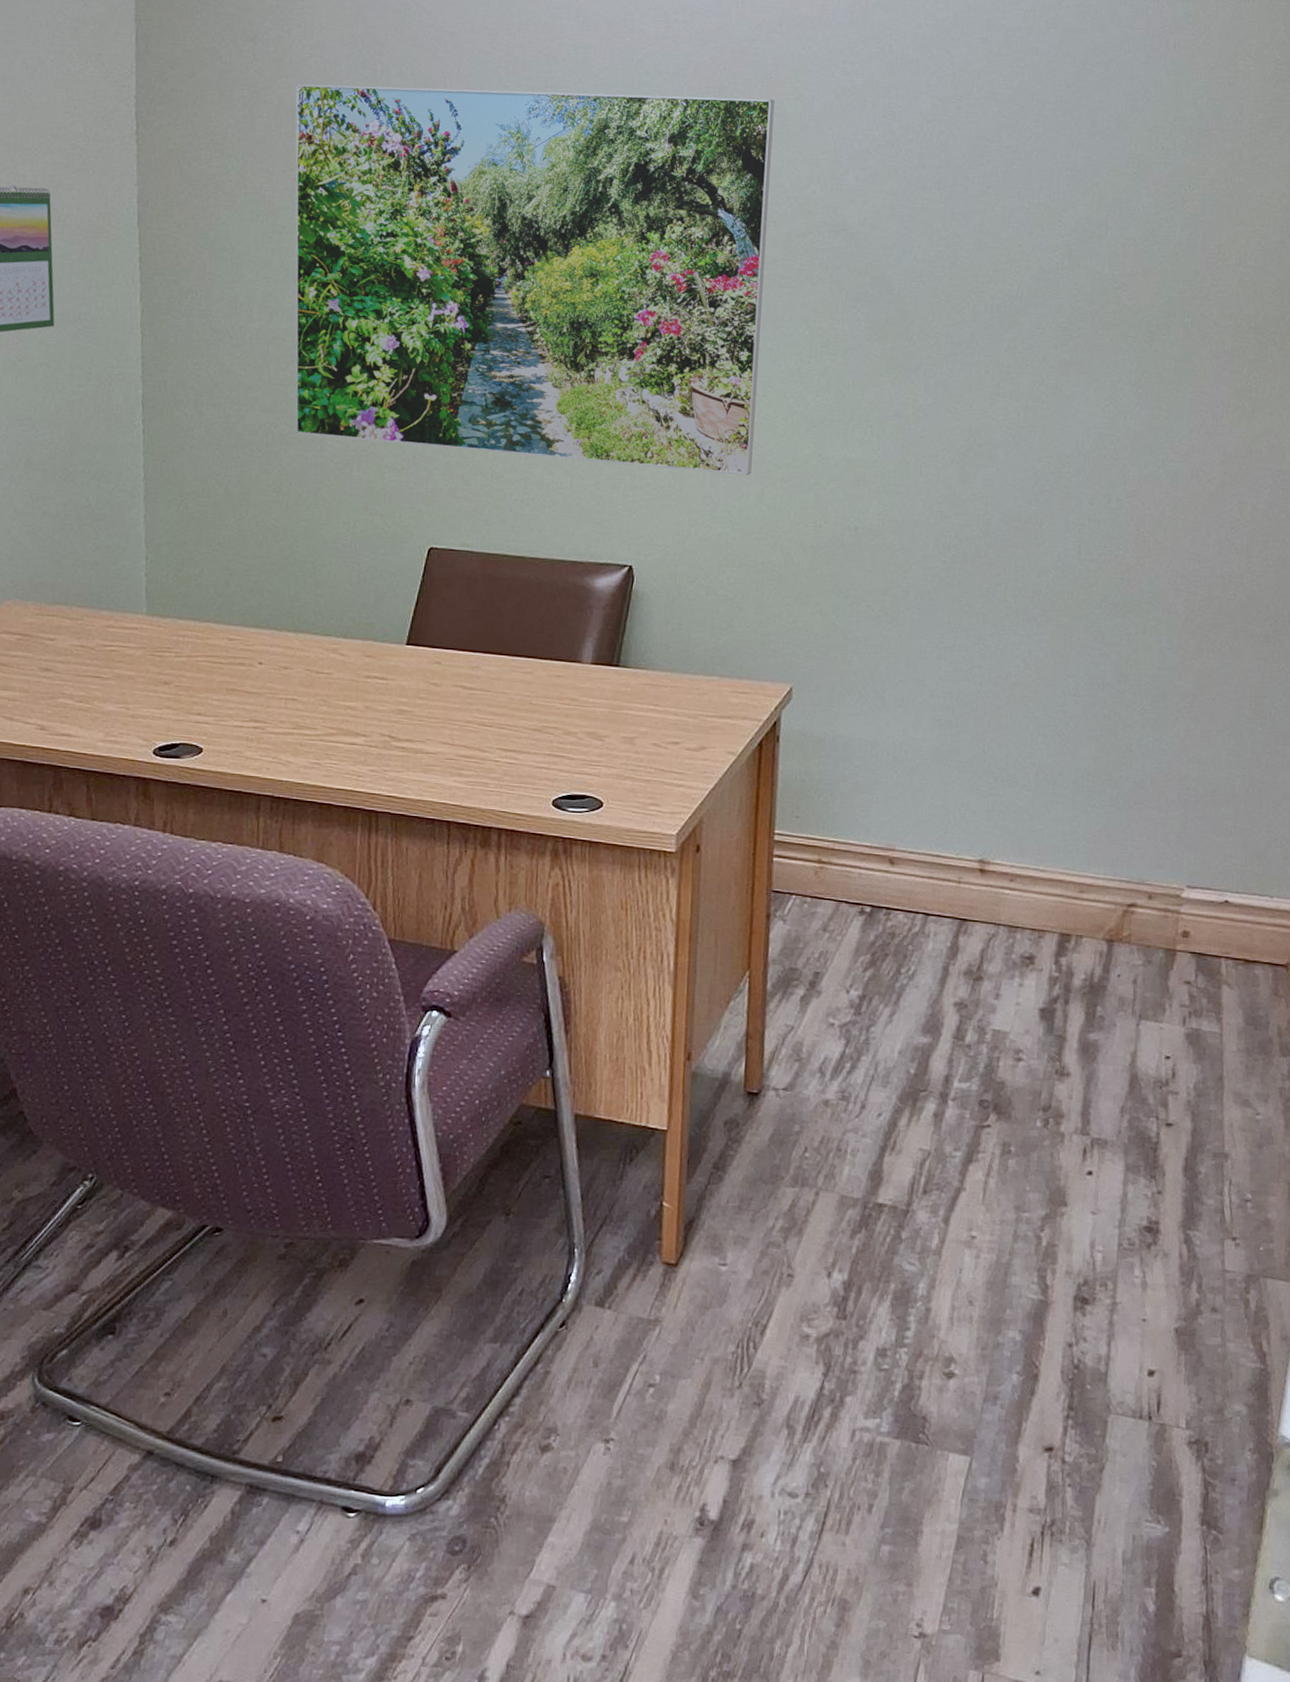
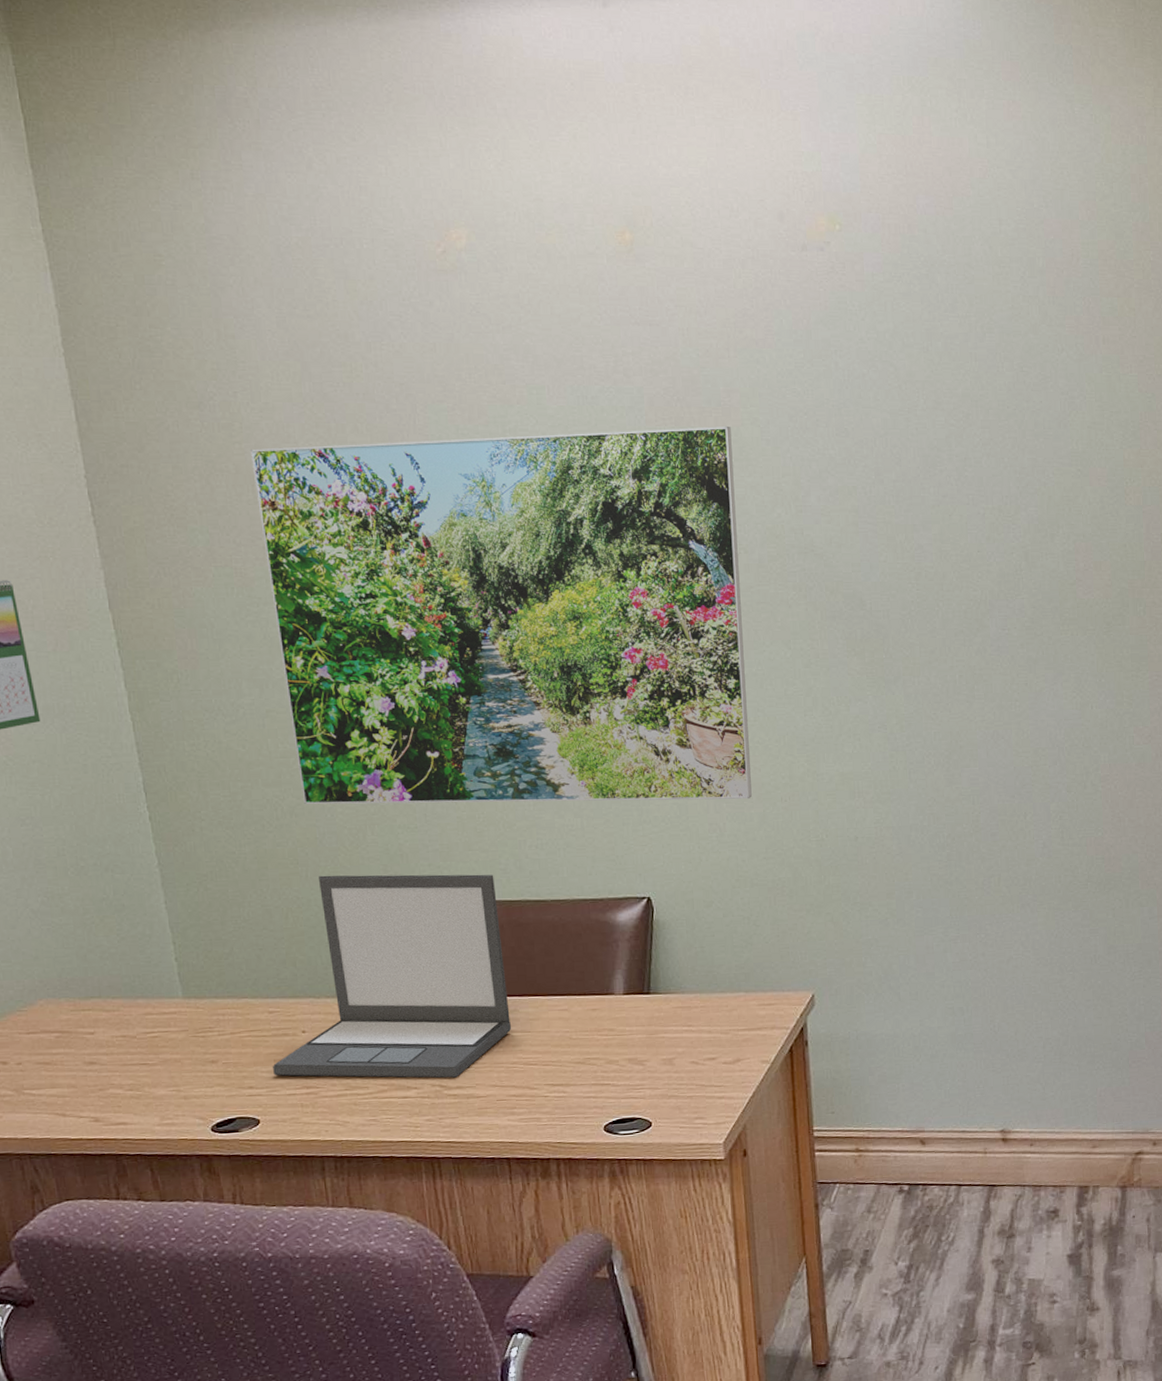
laptop: none [224,506,475,730] -> present [273,874,511,1079]

